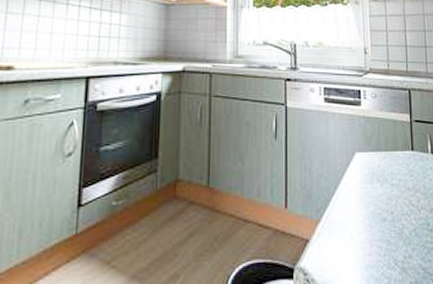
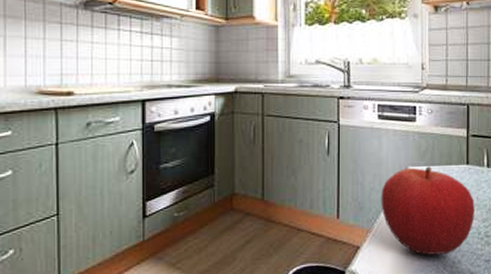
fruit: none [329,152,423,249] -> present [381,166,475,255]

